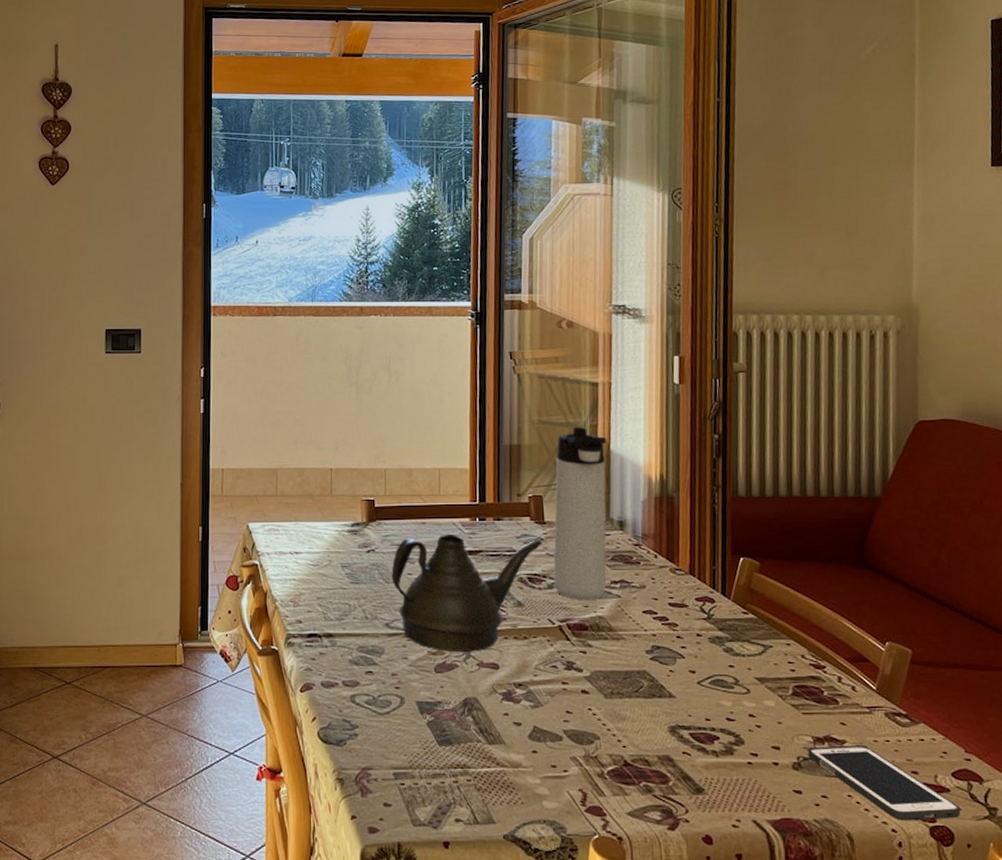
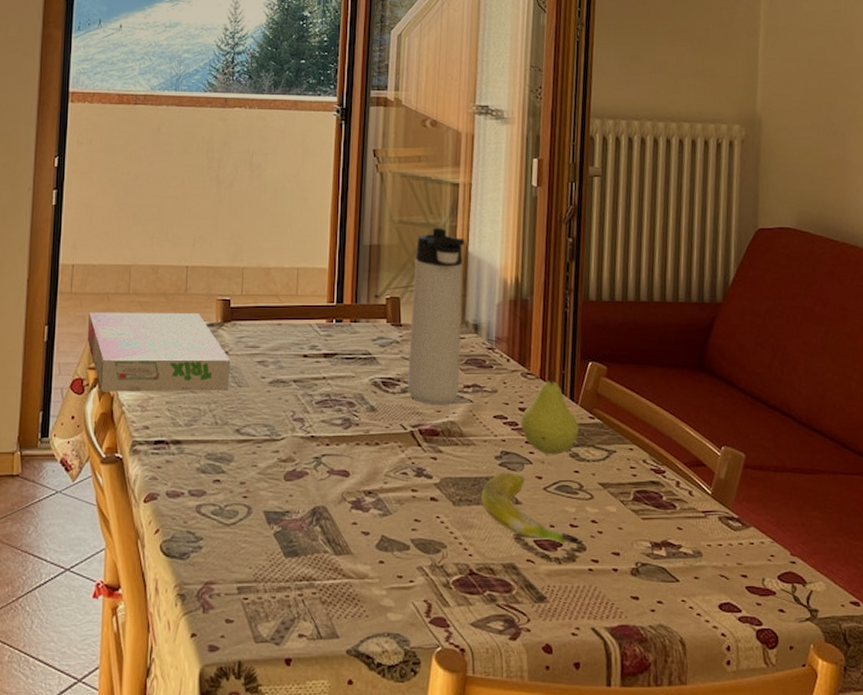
cereal box: none [239,513,378,588] -> present [87,313,231,392]
teapot: present [391,535,543,652] -> none [244,336,398,459]
banana: none [633,666,735,738] -> present [481,472,578,545]
fruit: none [671,565,732,650] -> present [521,369,579,455]
cell phone: present [808,745,960,821] -> none [646,550,784,625]

